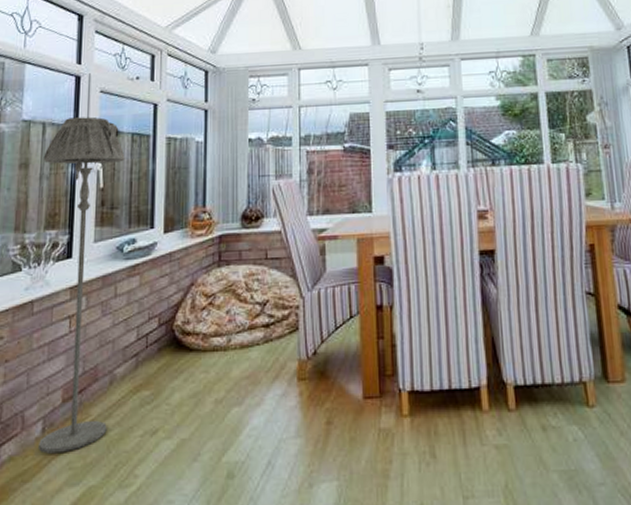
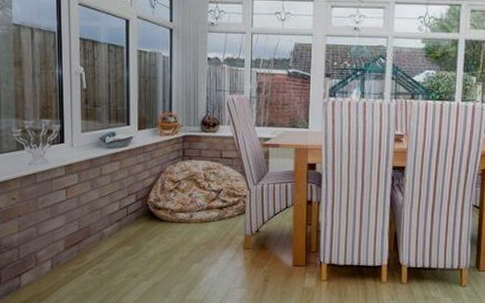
floor lamp: present [37,117,125,454] -> none [34,25,103,283]

